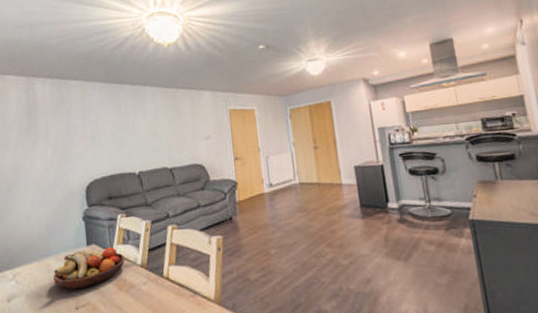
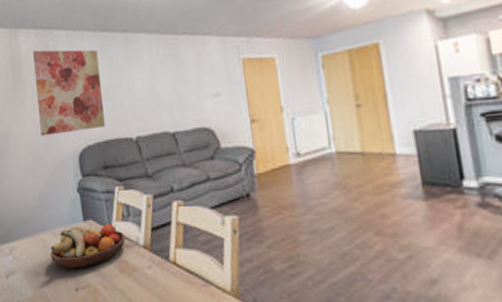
wall art: none [48,96,111,172] -> present [33,49,105,137]

